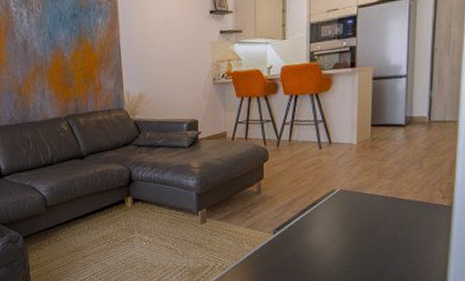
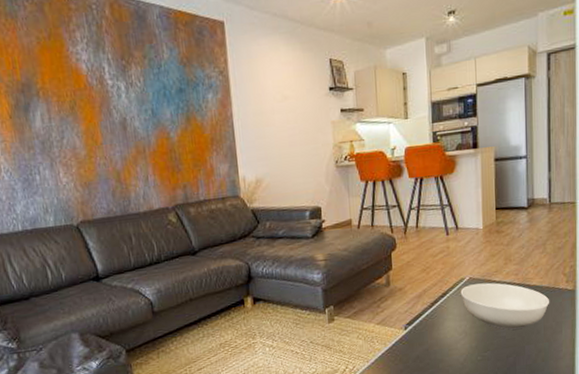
bowl: none [330,195,424,240] -> present [460,282,550,330]

